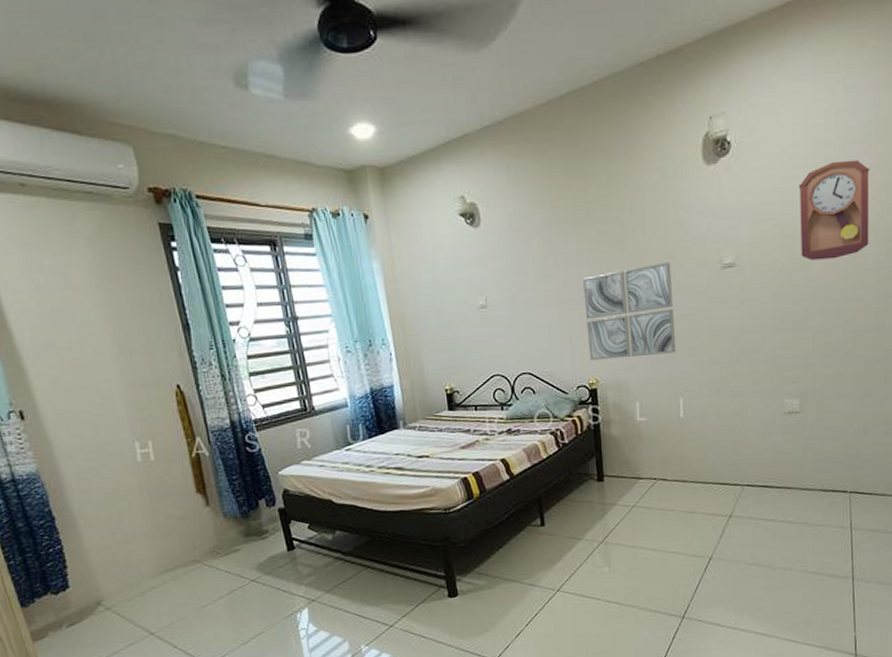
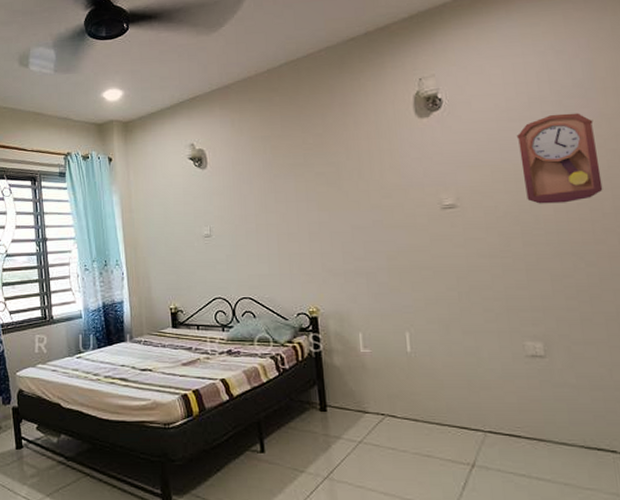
wall art: present [582,262,676,361] -> none [301,202,399,290]

